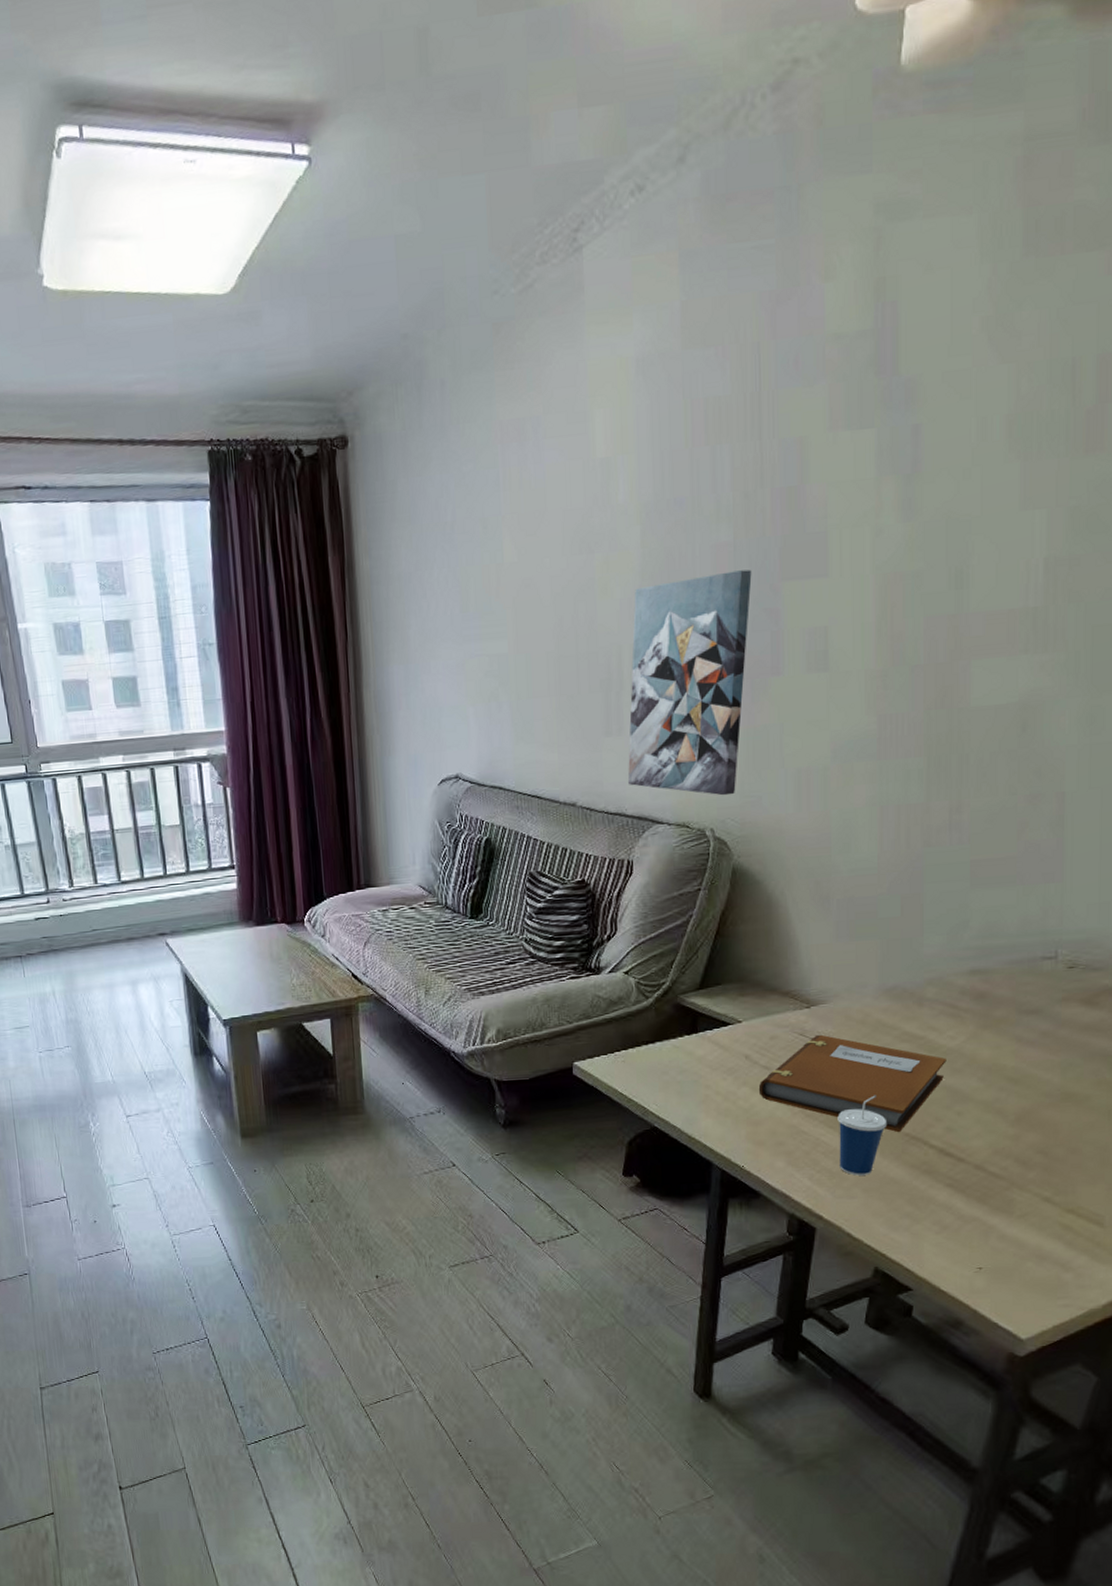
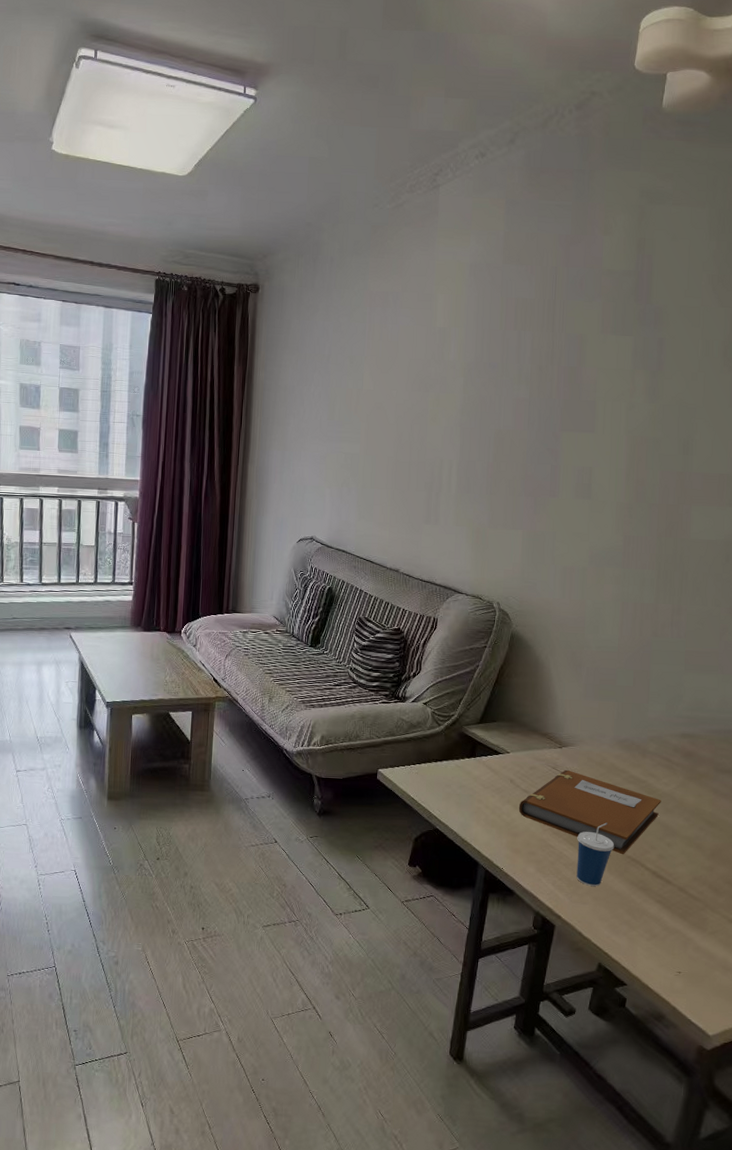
wall art: present [627,569,752,796] -> none [438,419,541,579]

